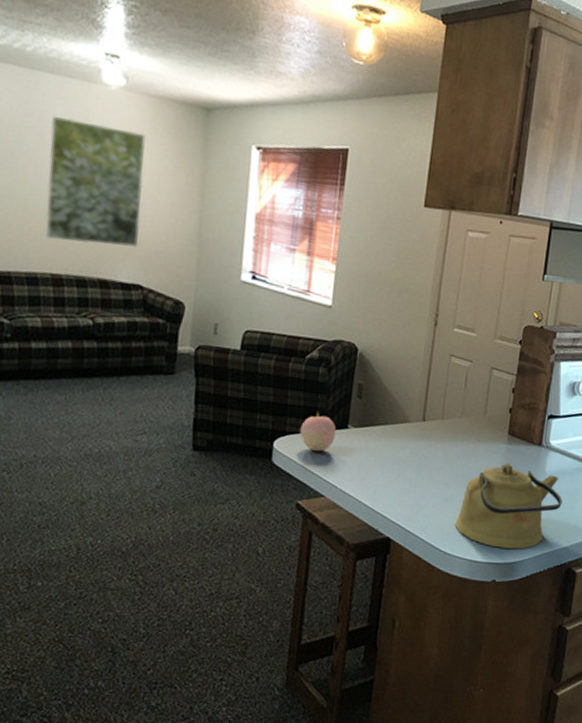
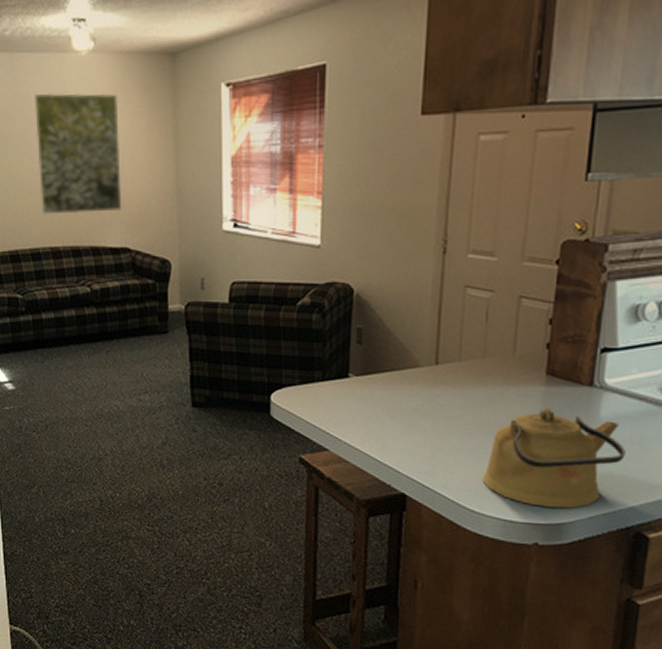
apple: present [300,411,337,452] -> none [297,360,336,404]

